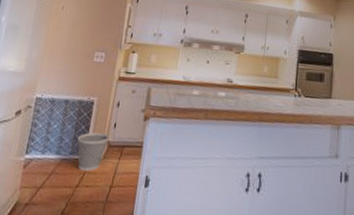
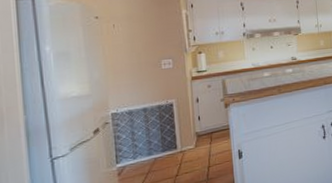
wastebasket: present [77,132,110,172] -> none [165,127,197,163]

